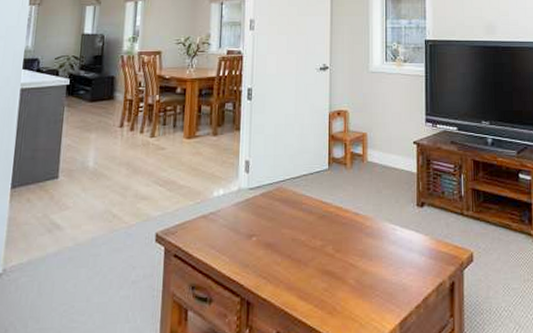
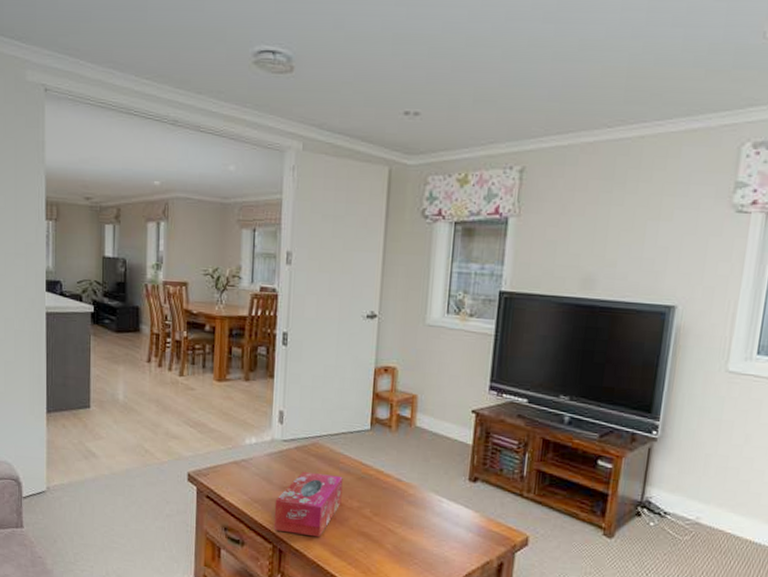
tissue box: none [241,216,306,283] -> present [273,471,343,538]

